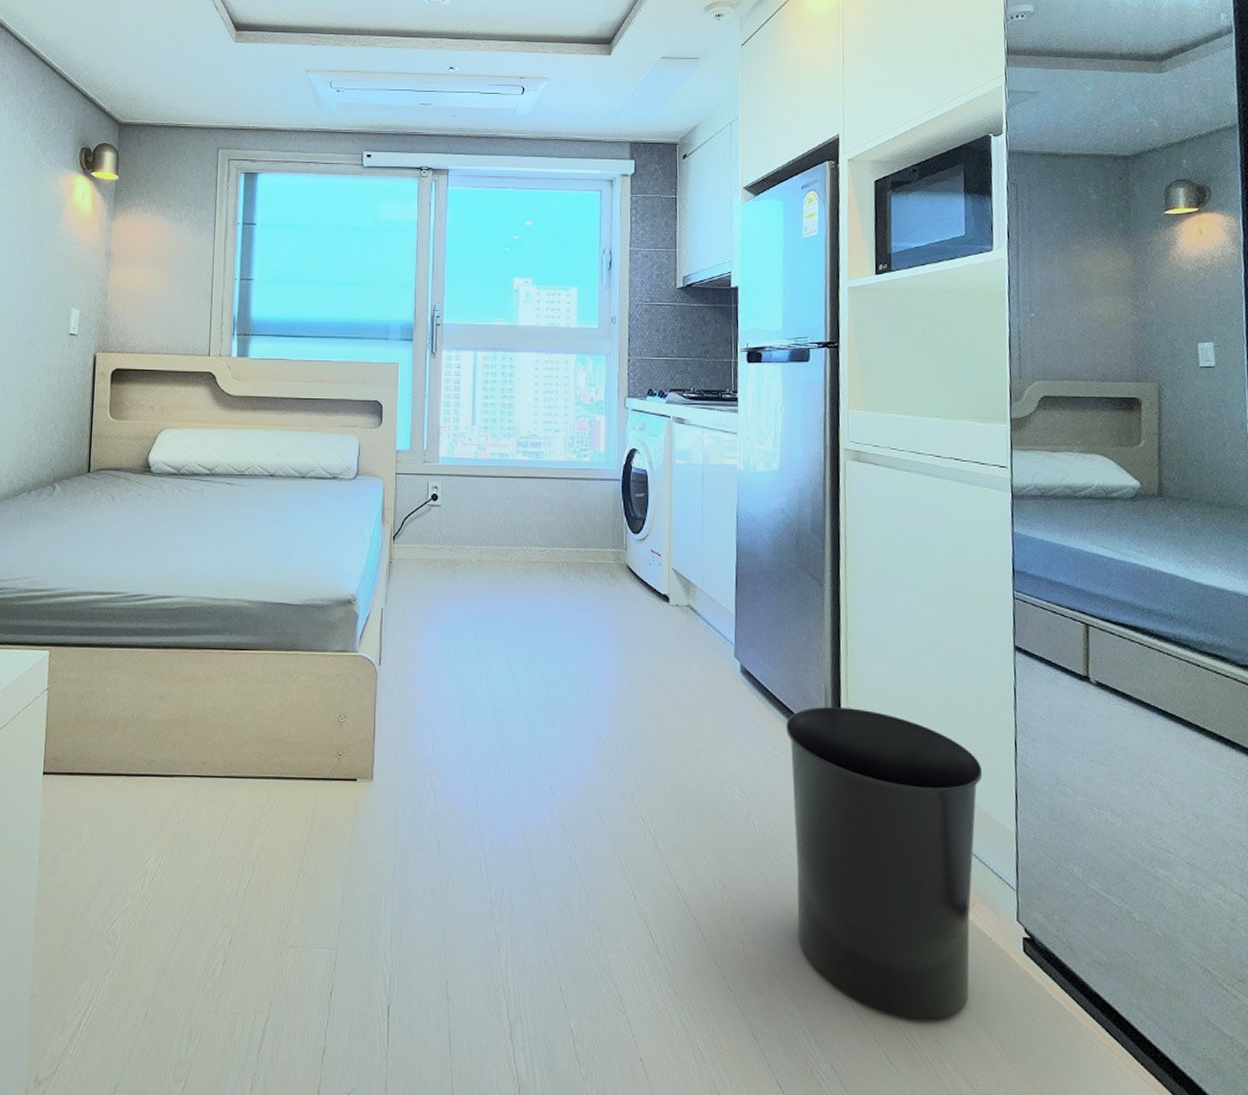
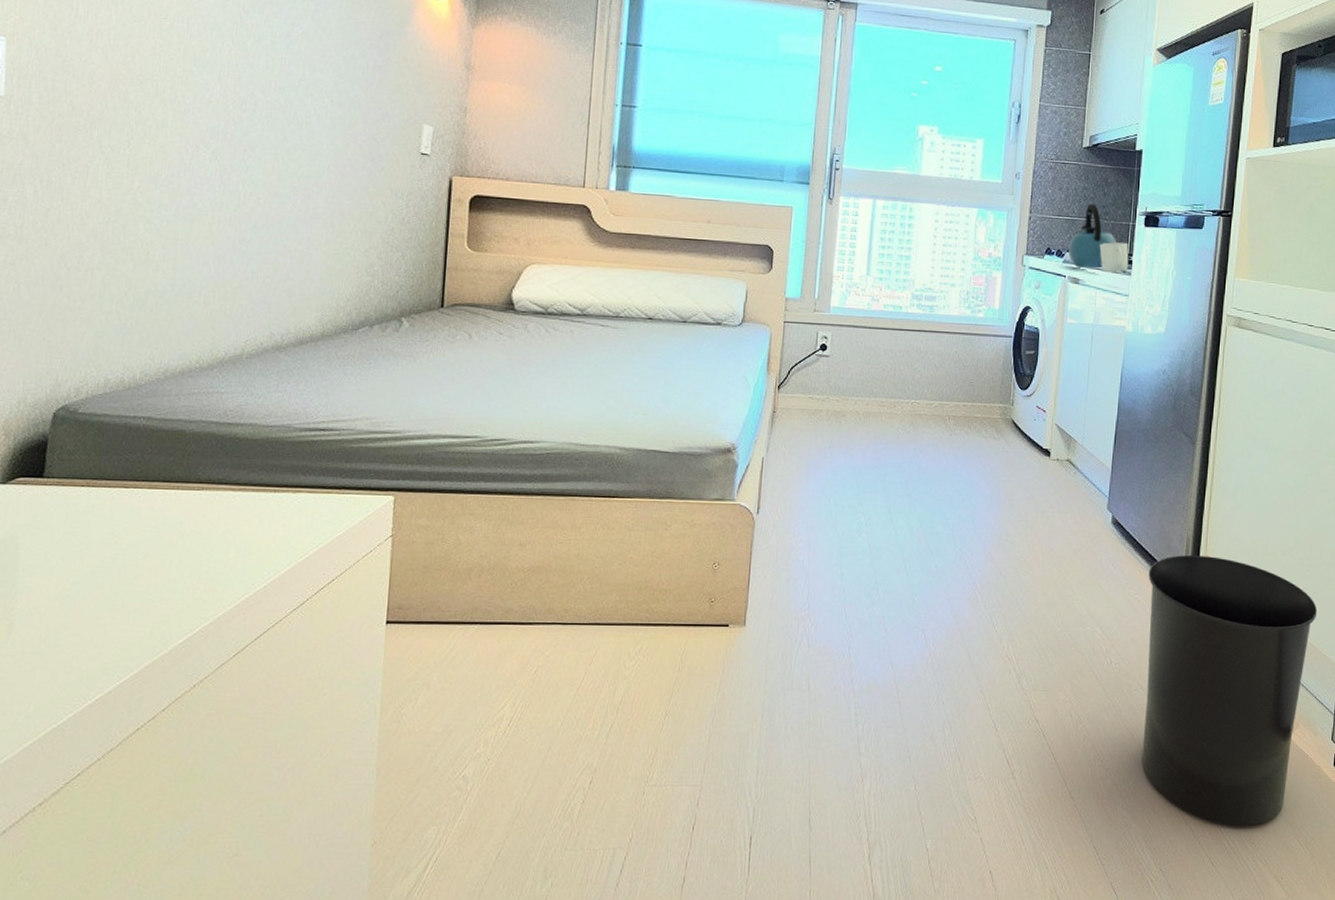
kettle: none [671,343,720,409] -> present [1068,203,1117,269]
mug: none [702,379,734,412] -> present [1099,242,1129,273]

